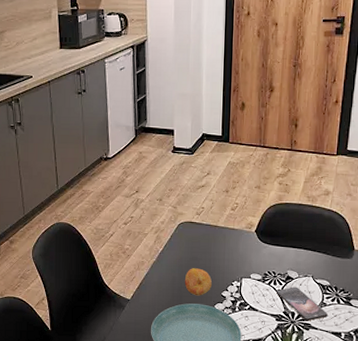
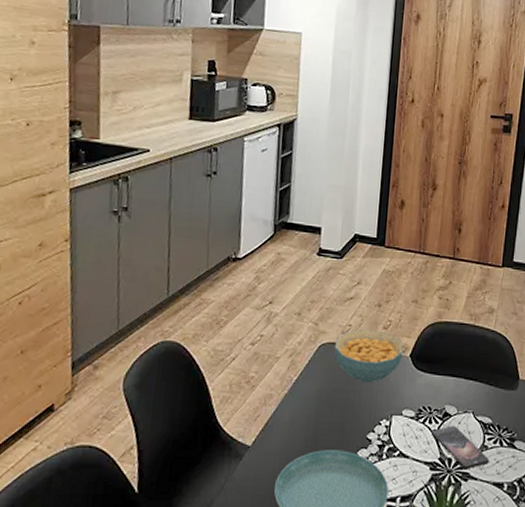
fruit: present [184,268,212,296] -> none [321,403,356,440]
cereal bowl: none [190,211,249,253] -> present [334,329,403,383]

